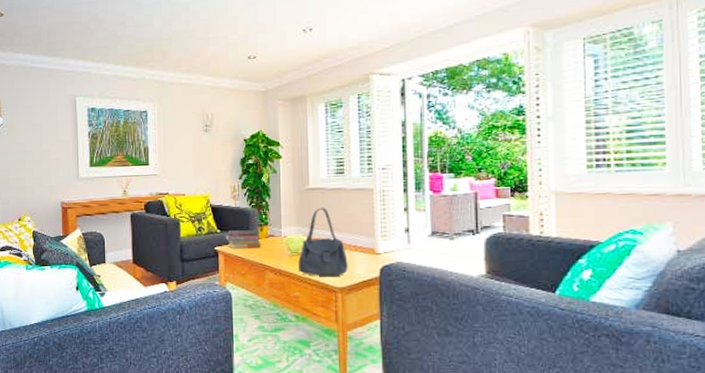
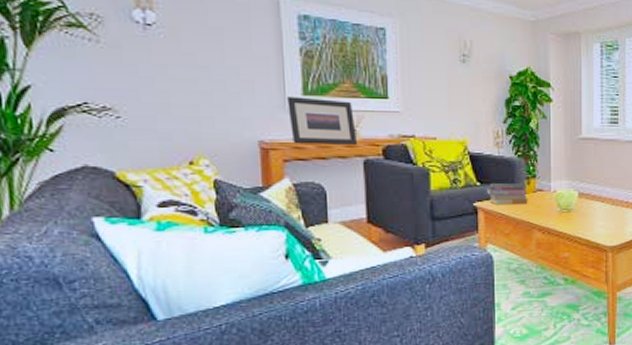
picture frame: none [80,168,127,203] -> present [287,96,358,146]
handbag: present [298,208,348,276] -> none [569,160,619,235]

